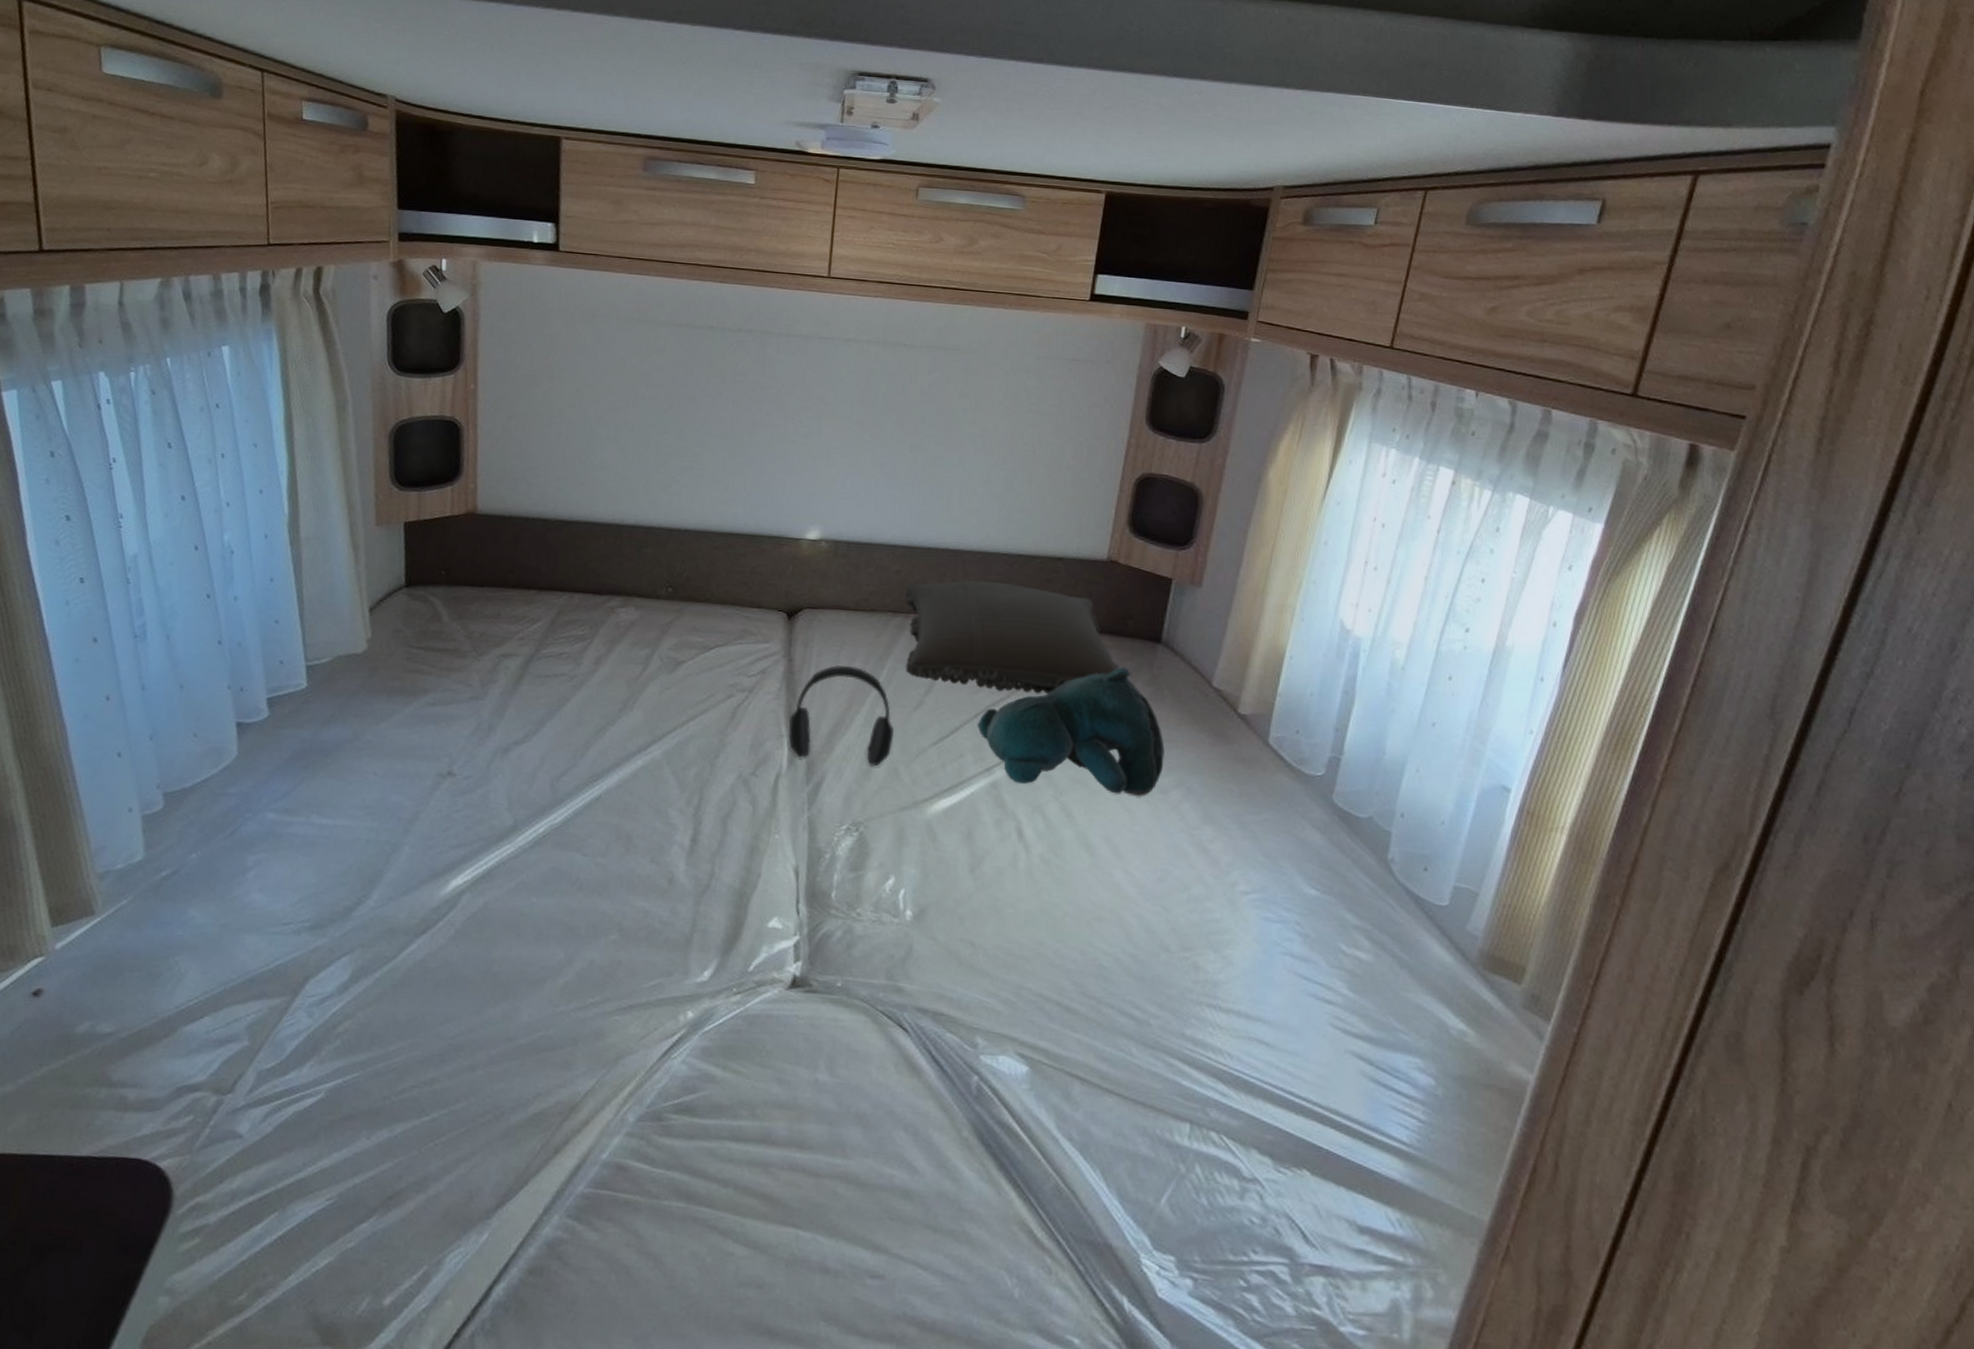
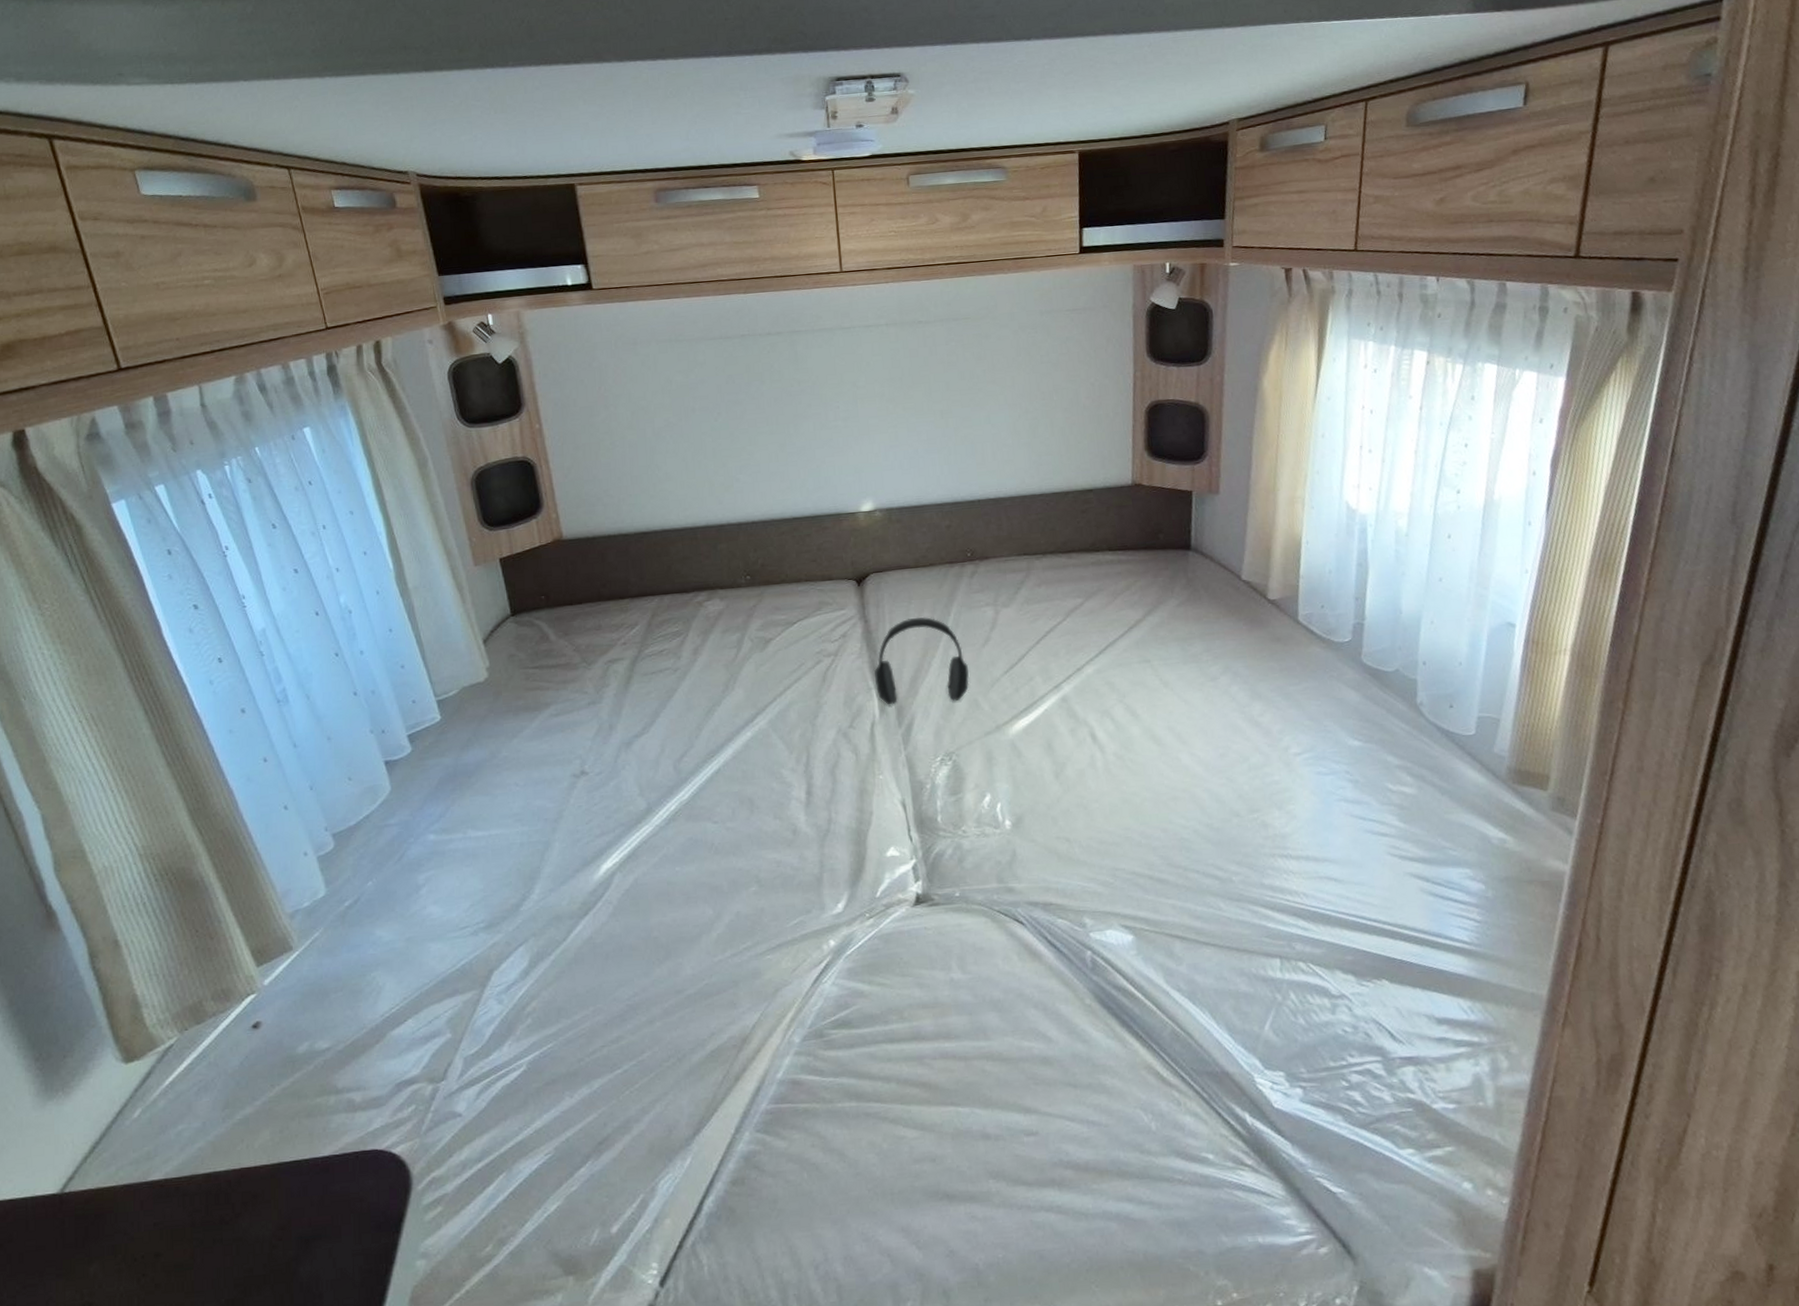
pillow: present [904,579,1119,694] -> none [956,520,1158,618]
teddy bear: present [977,667,1165,796] -> none [1040,576,1210,694]

